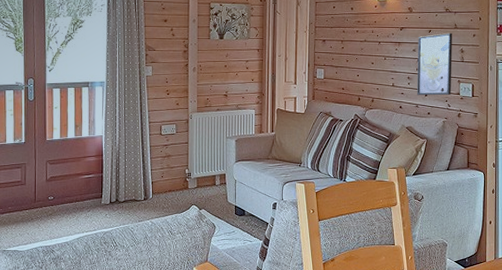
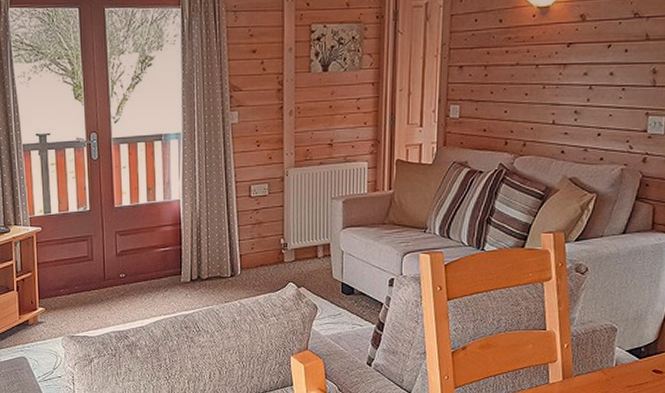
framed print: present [417,32,453,96] -> none [586,46,642,135]

